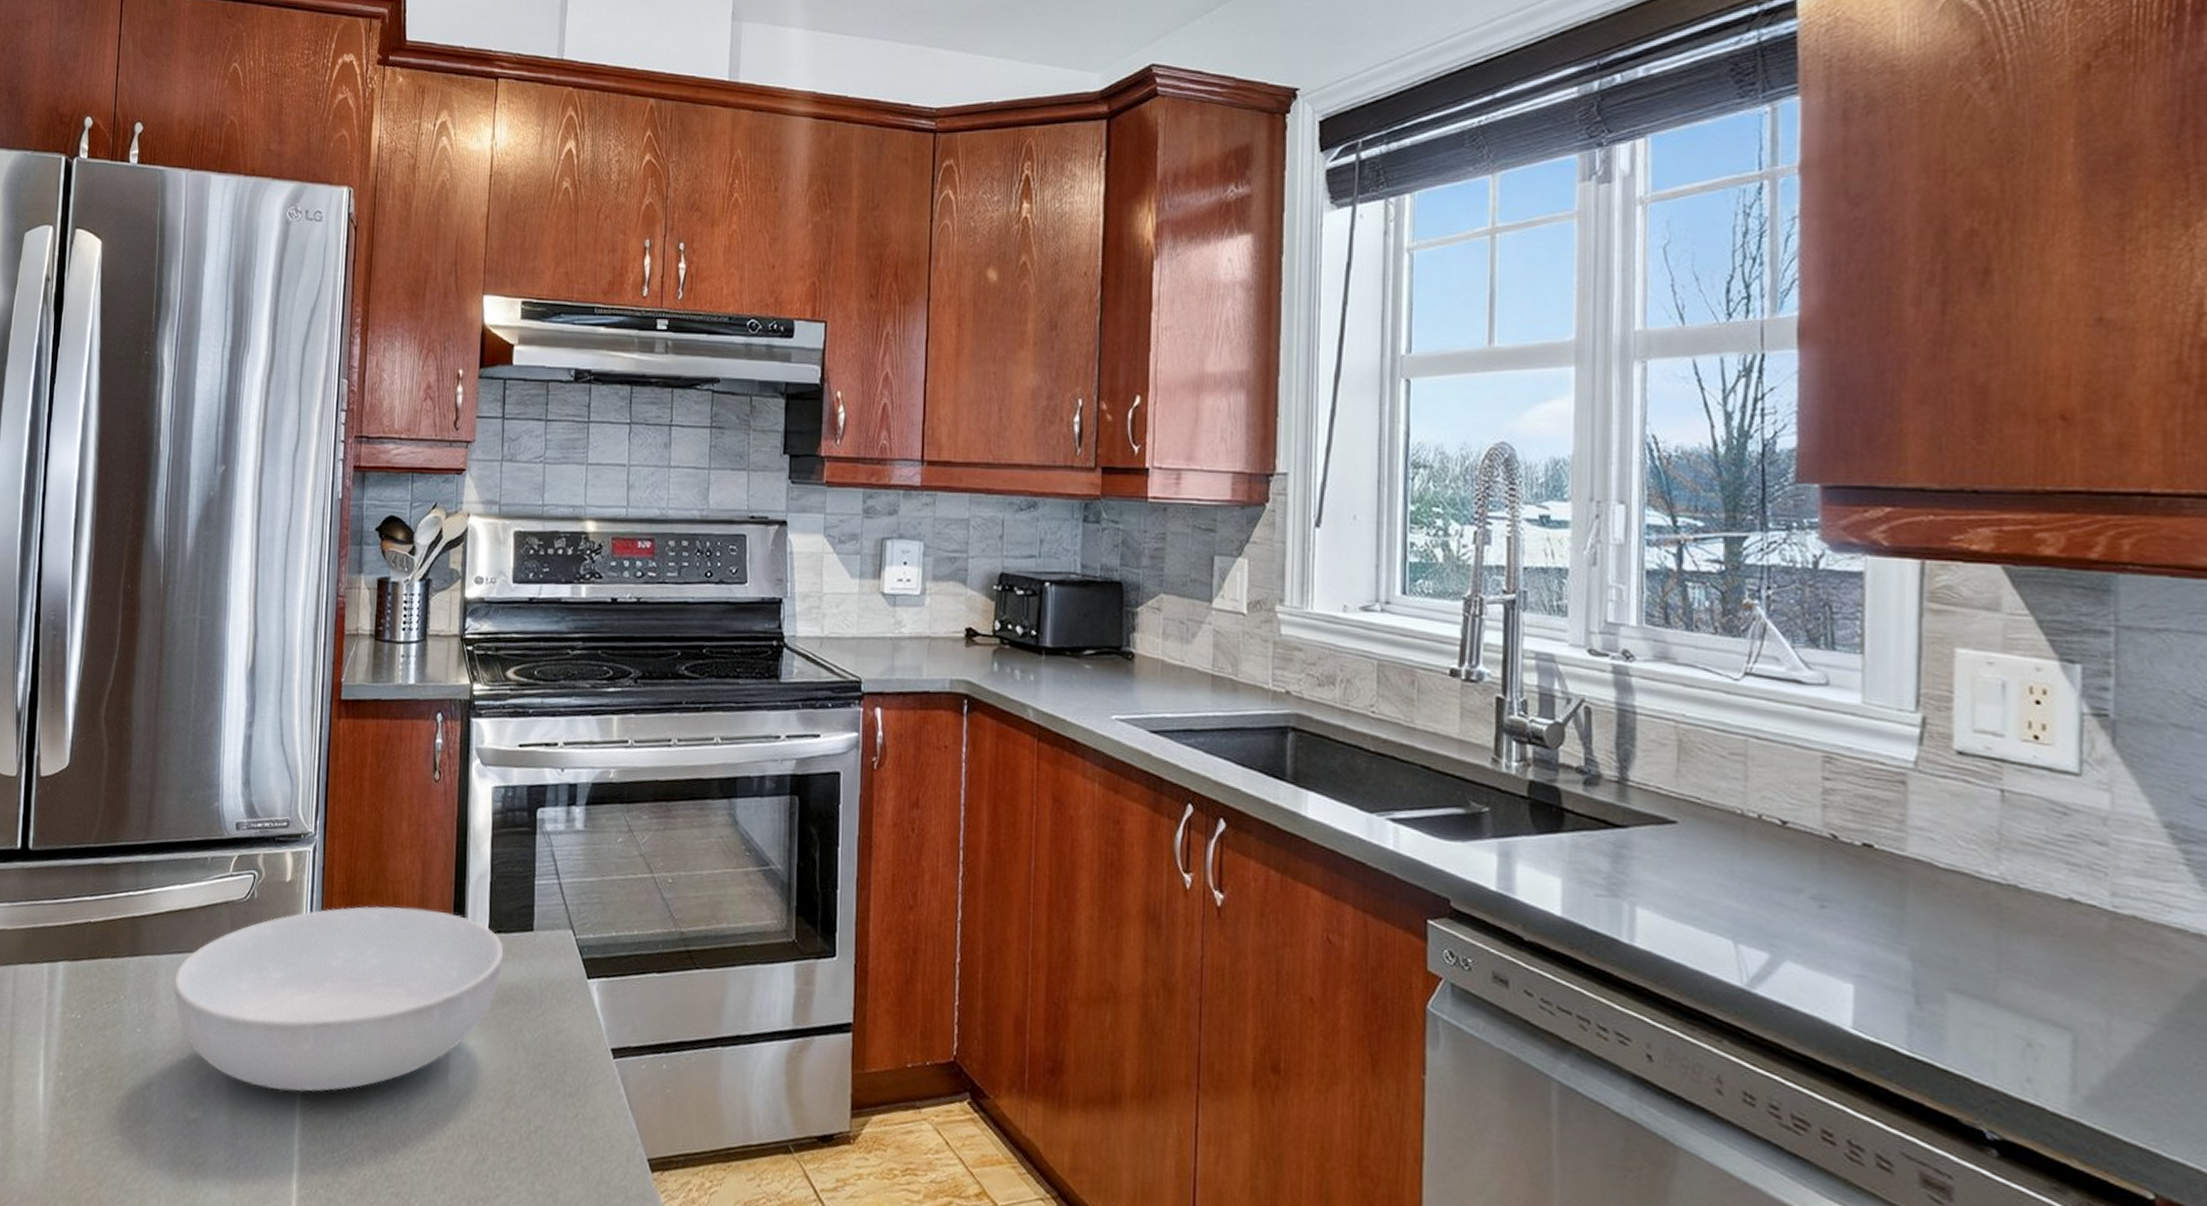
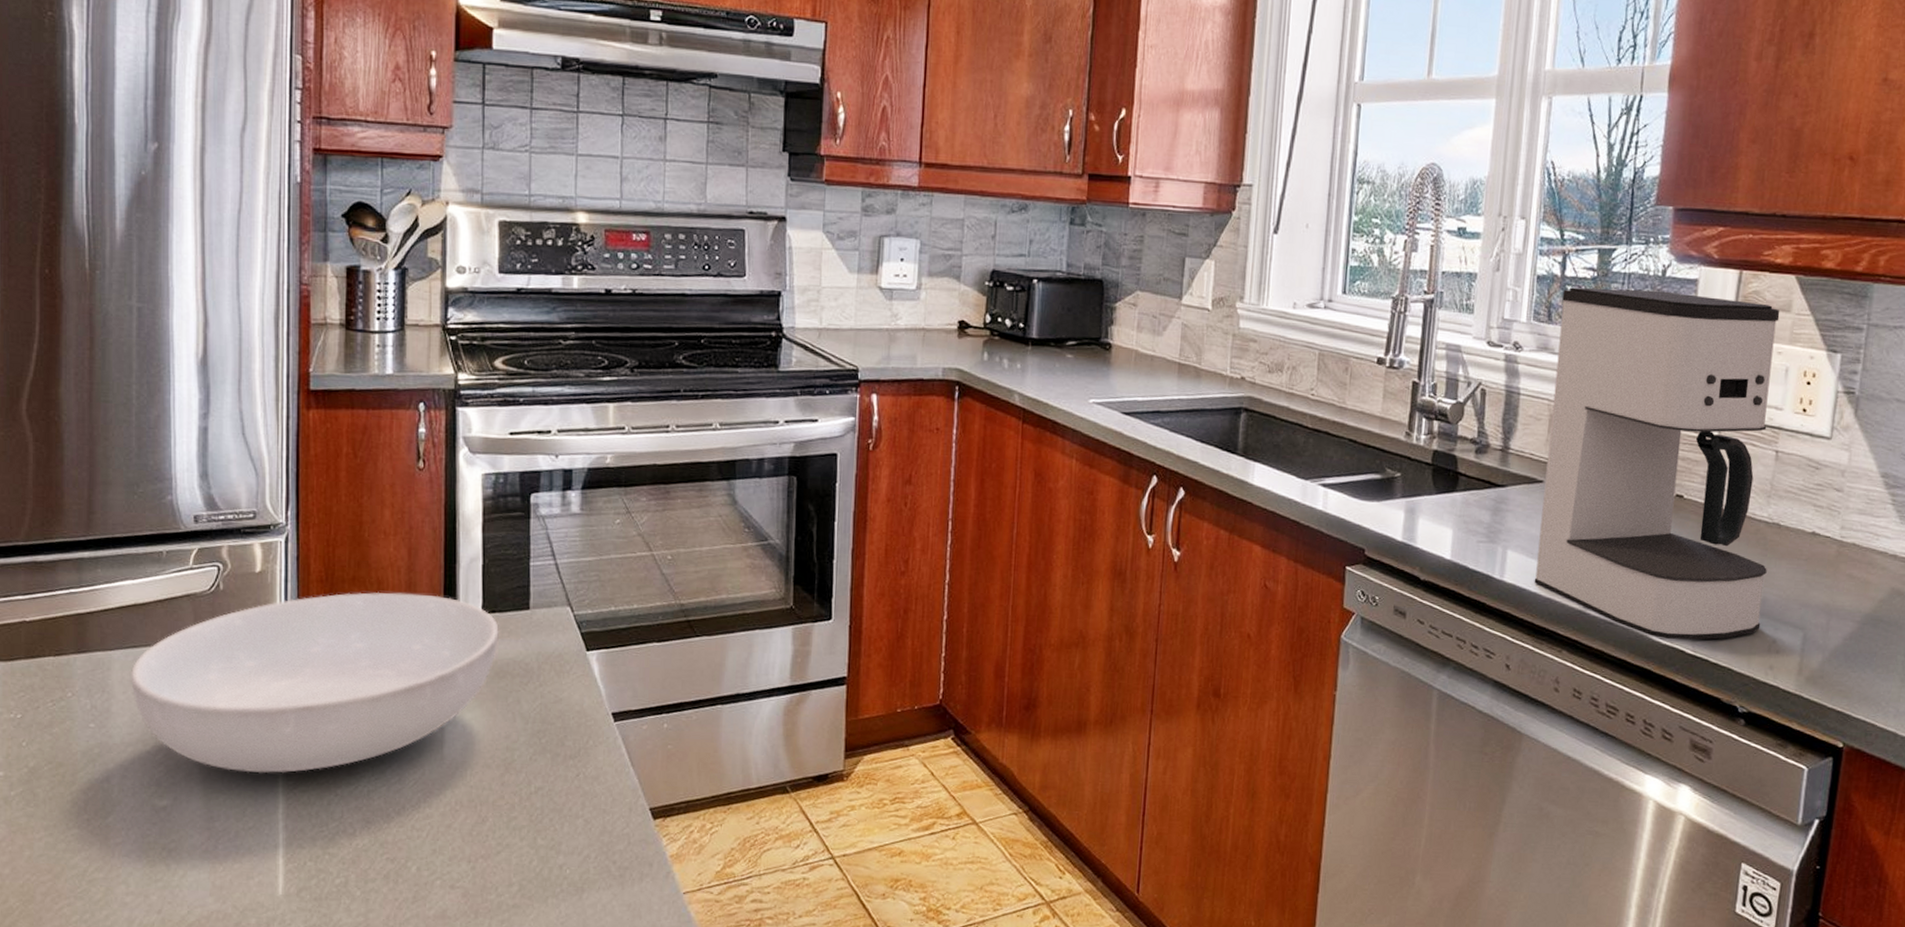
coffee maker: none [1675,584,2007,1038] -> present [1534,287,1780,640]

